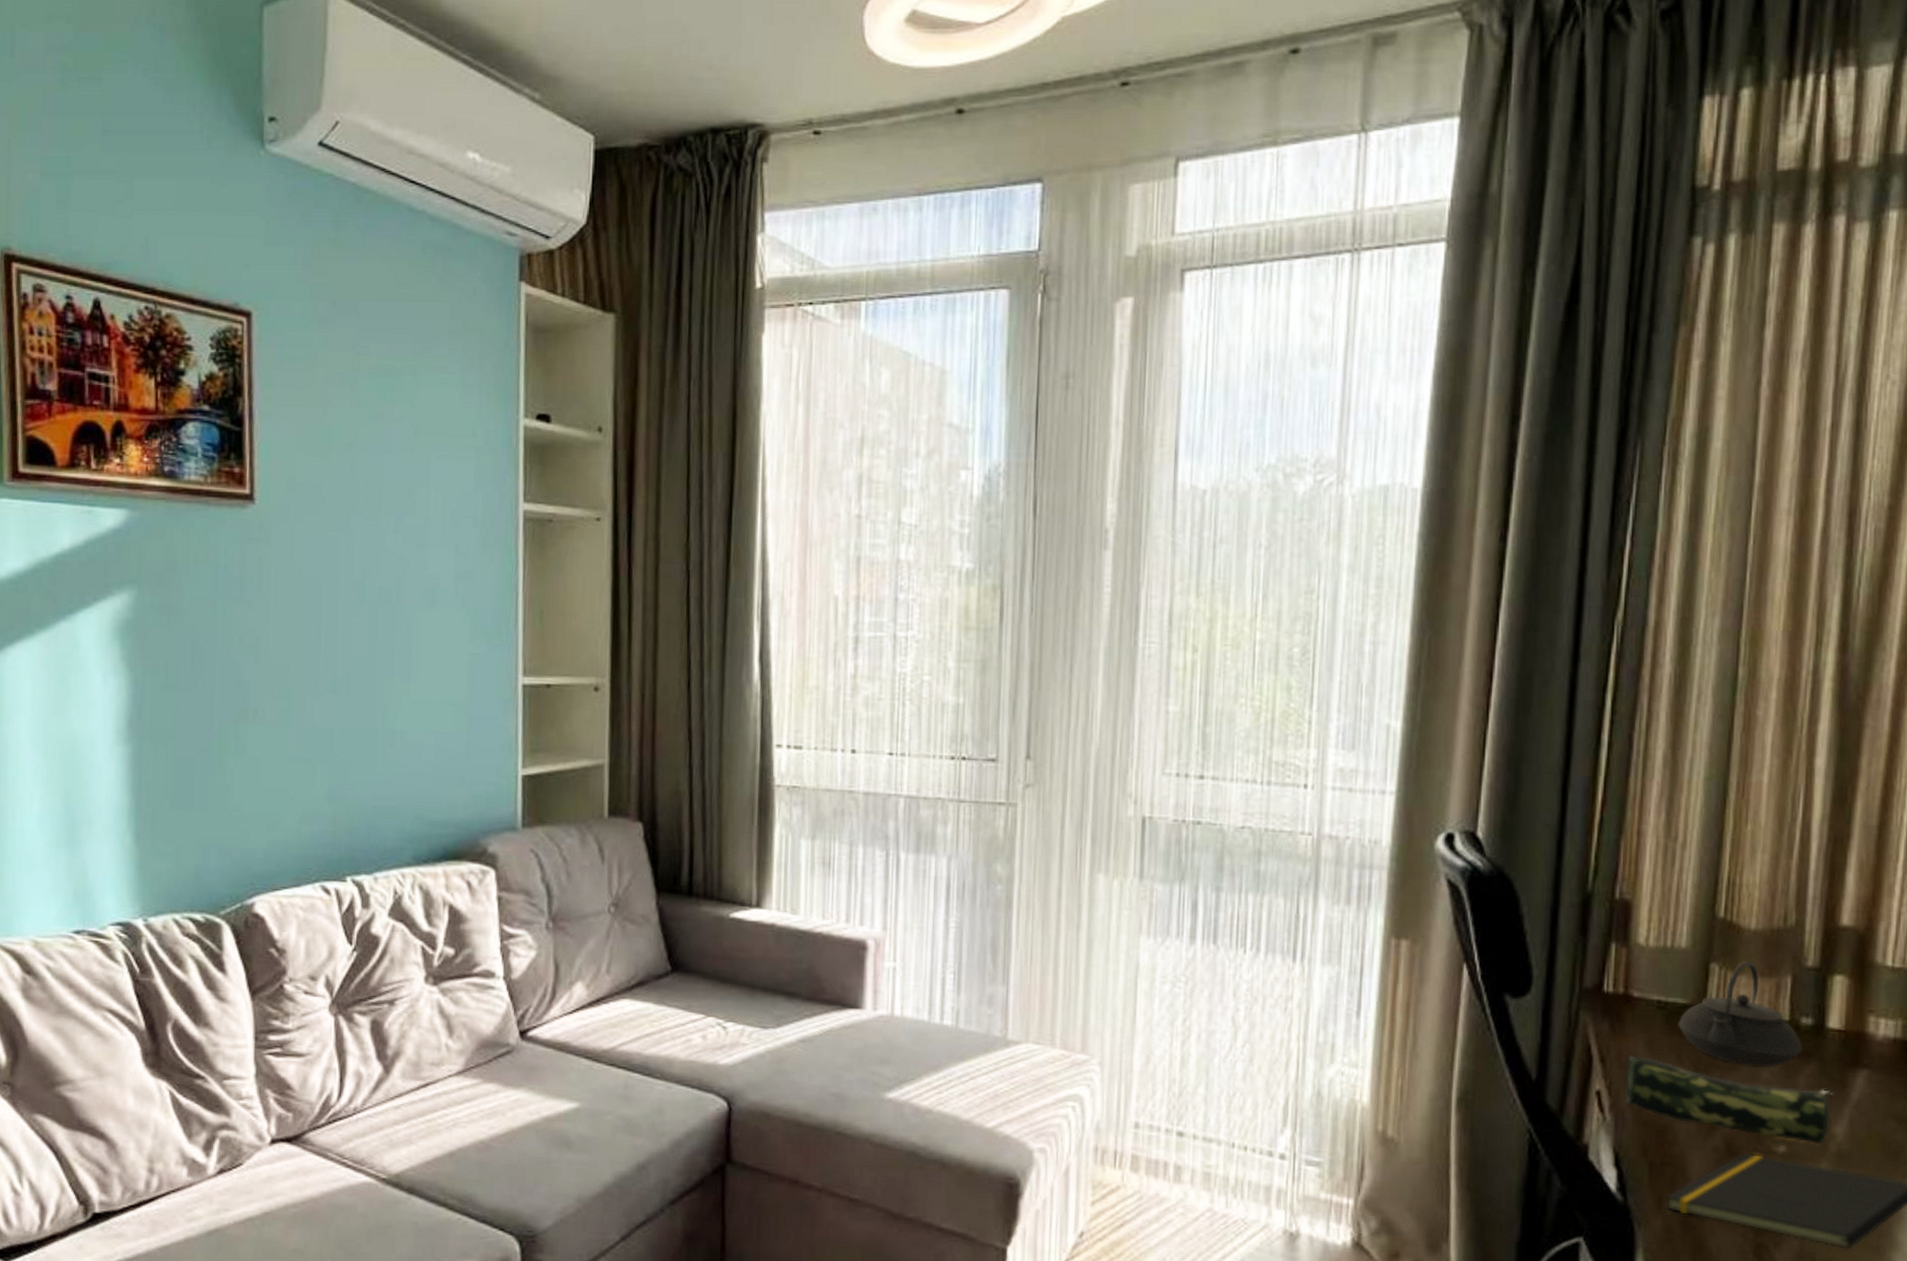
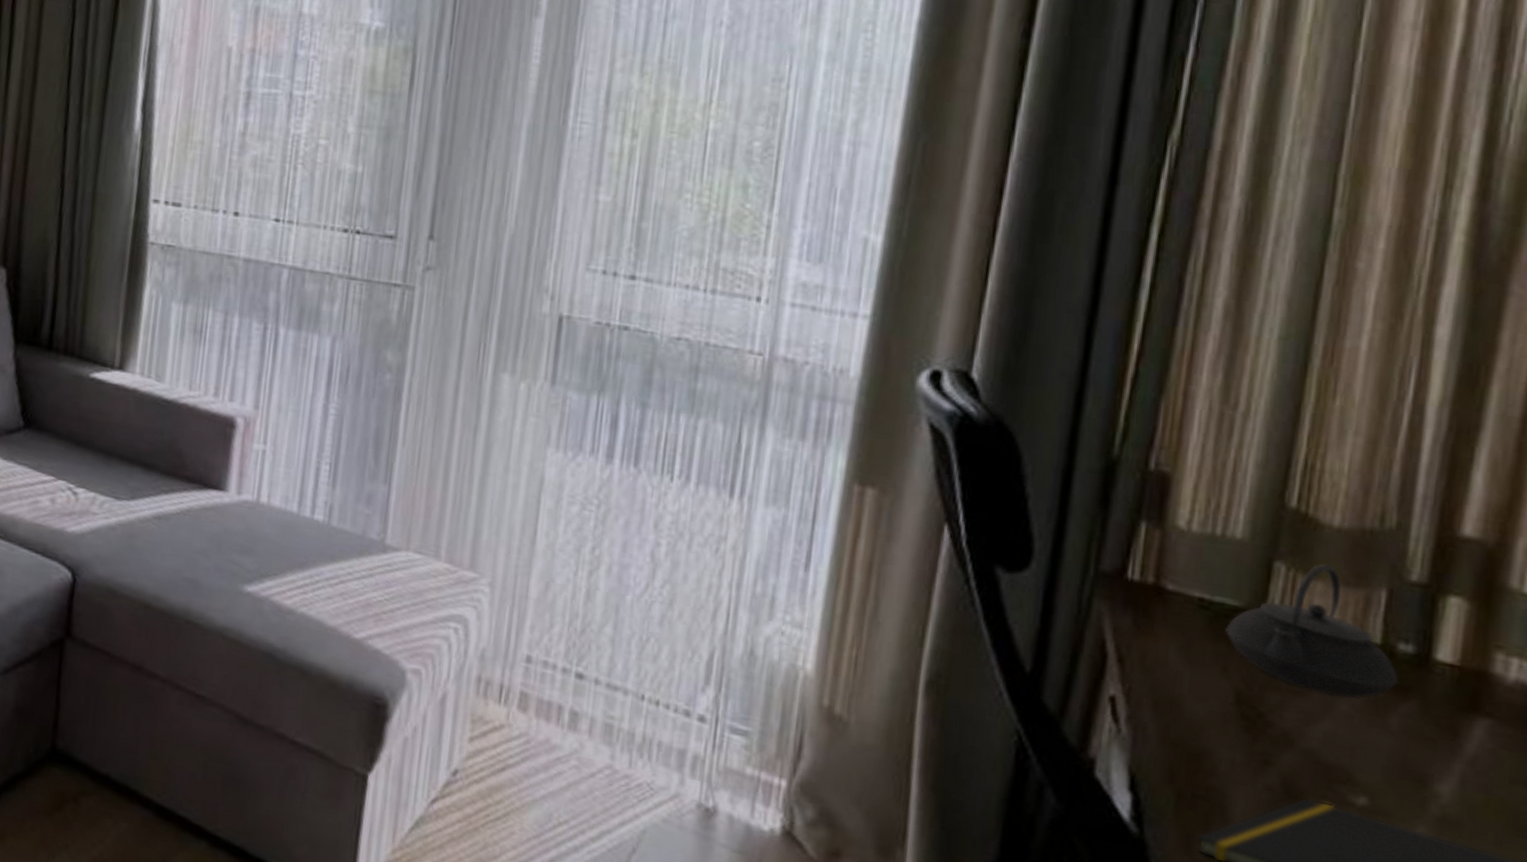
pencil case: present [1625,1055,1834,1145] -> none [1148,659,1440,804]

